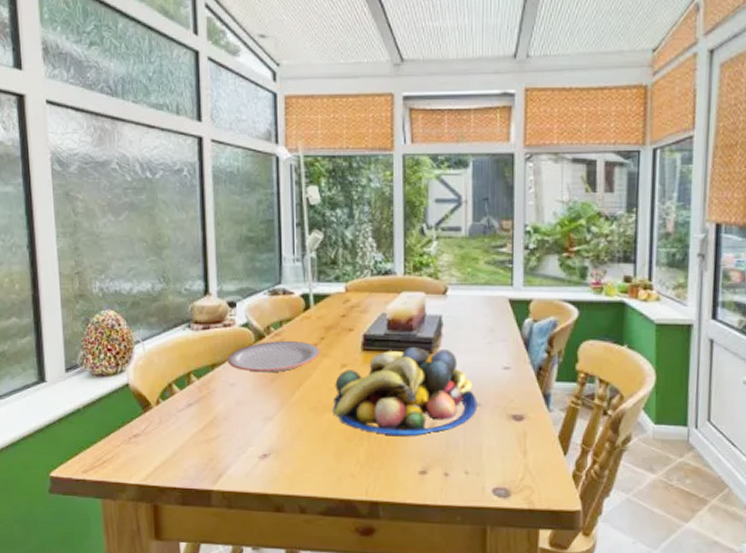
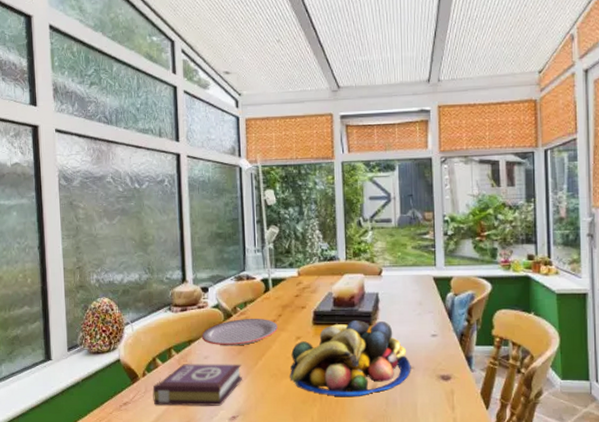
book: none [168,391,277,442] -> present [152,364,243,406]

